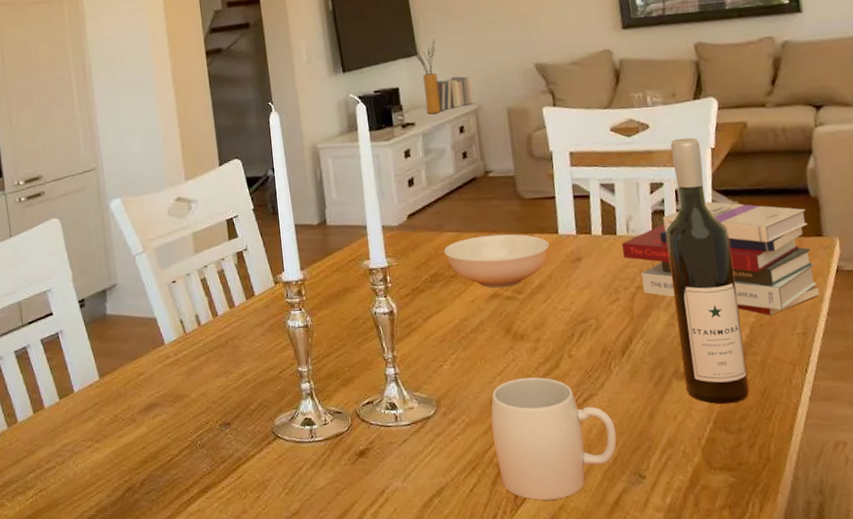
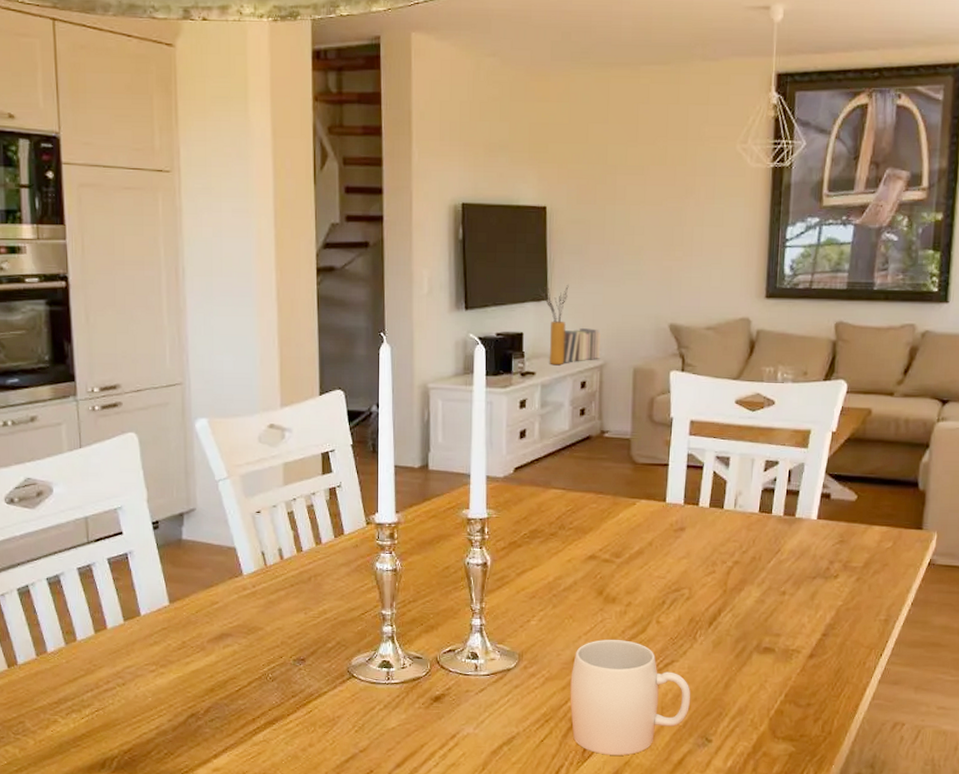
bowl: present [444,234,550,288] -> none [547,496,655,550]
books: present [621,201,819,315] -> none [726,484,911,600]
bottle: present [666,138,750,405] -> none [764,418,834,680]

